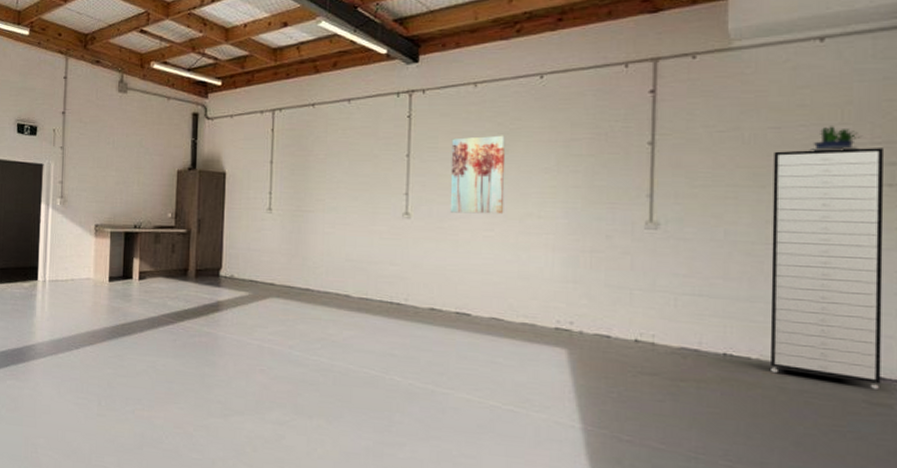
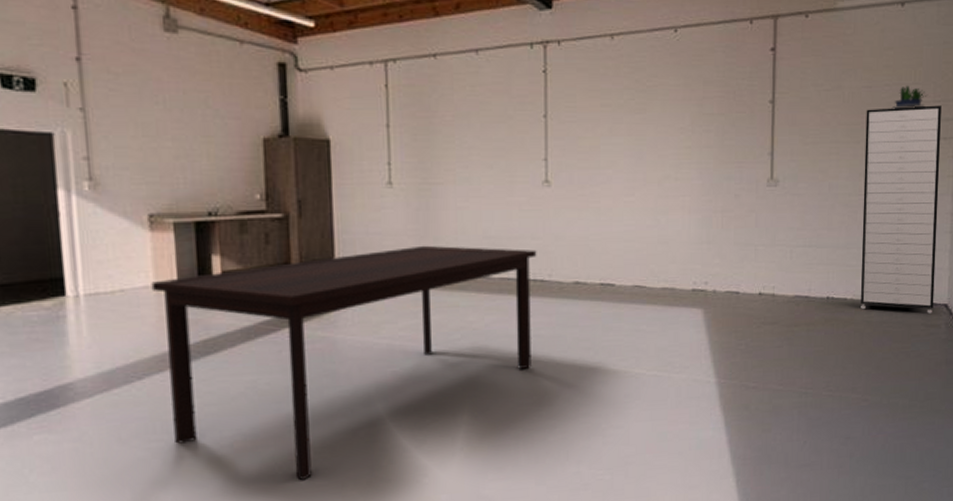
dining table: none [91,263,395,452] -> present [151,245,537,481]
wall art: present [450,135,506,214] -> none [590,93,644,178]

